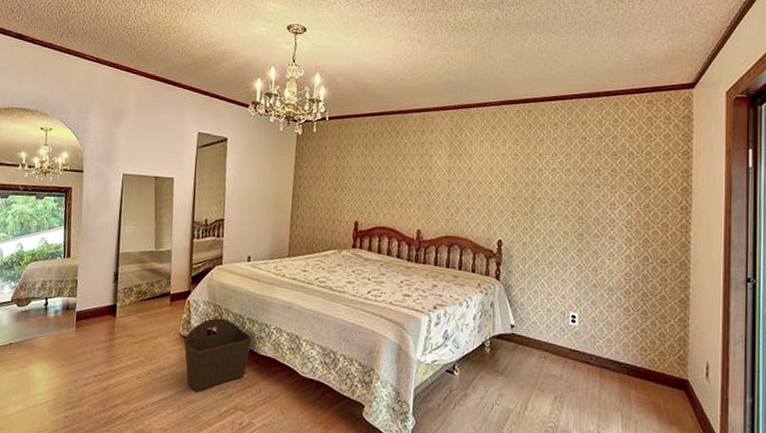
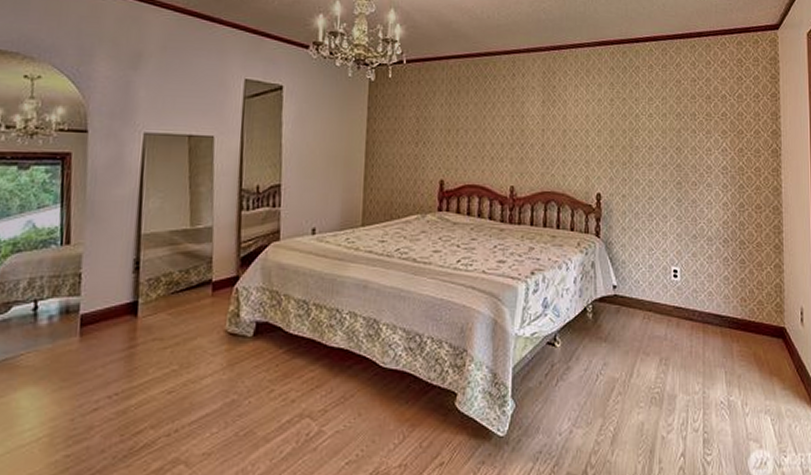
wicker basket: present [184,317,252,392] -> none [232,306,319,402]

